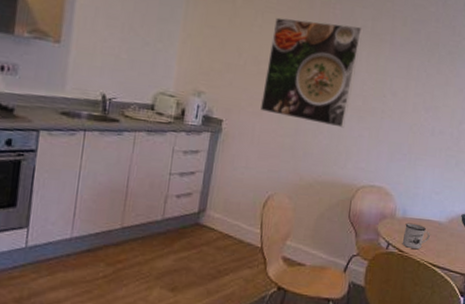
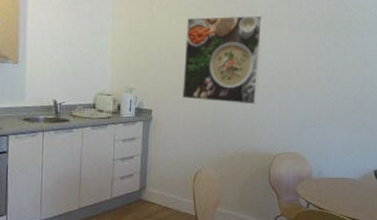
mug: present [402,222,430,250] -> none [321,182,346,206]

